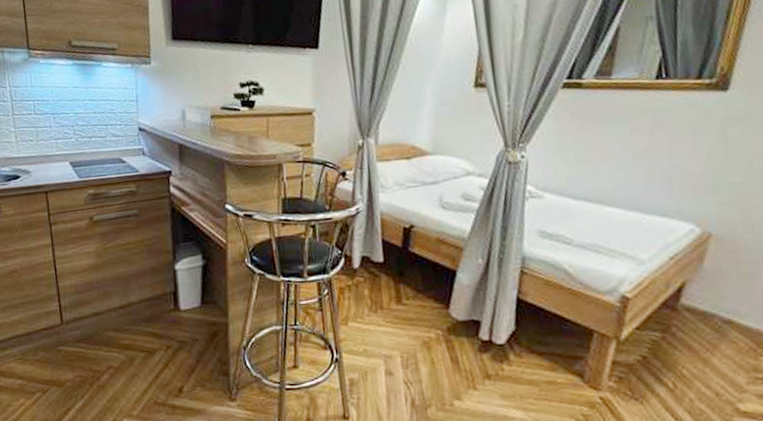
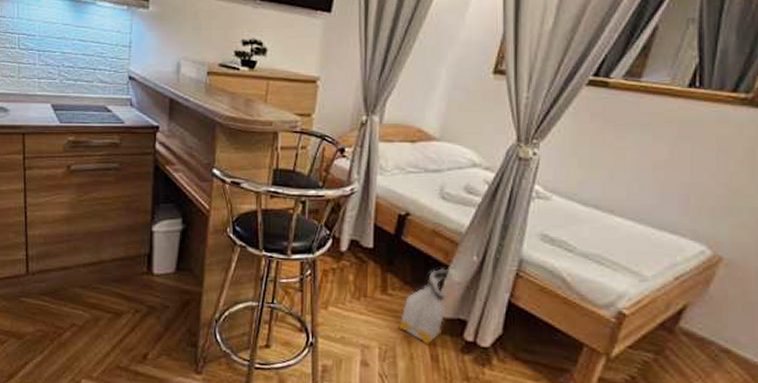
bag: none [416,273,460,348] -> present [398,268,449,344]

